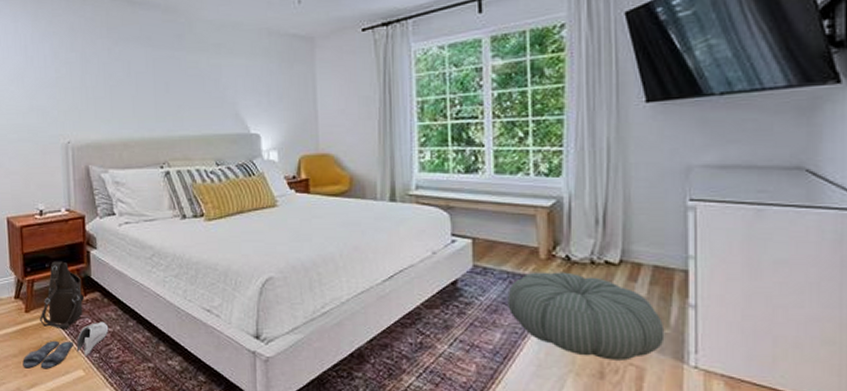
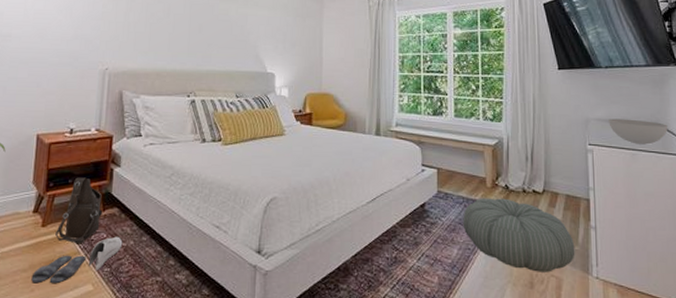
decorative bowl: none [722,163,818,197] -> present [608,118,668,145]

